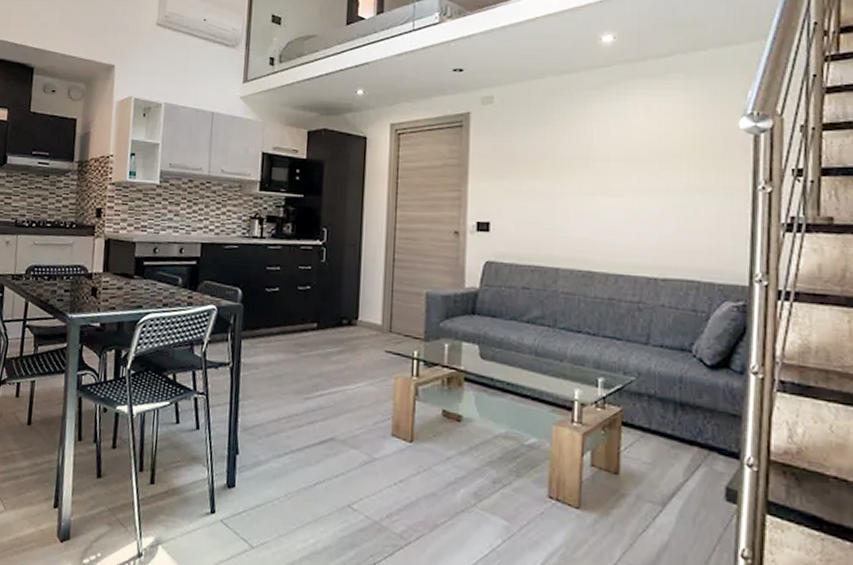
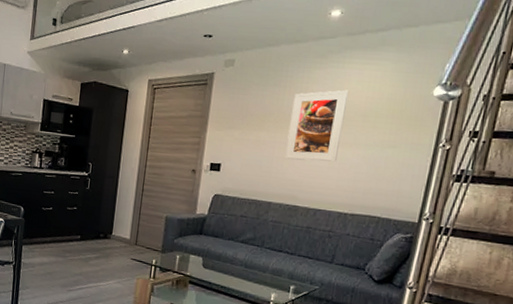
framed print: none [569,126,637,214] -> present [284,89,350,162]

